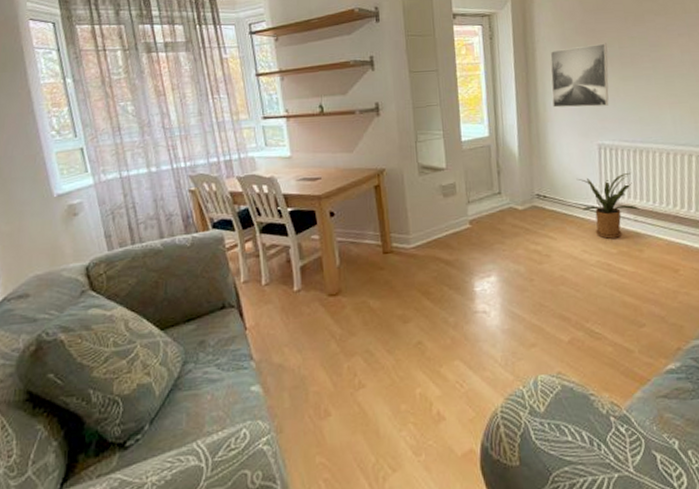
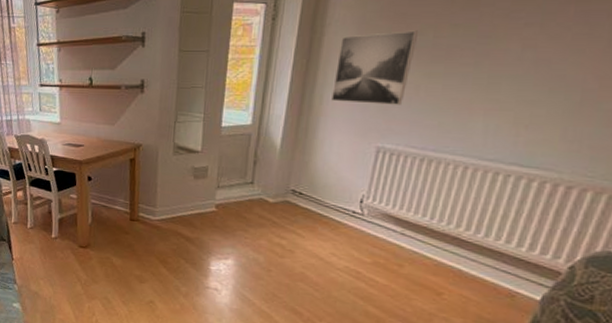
house plant: present [576,172,640,239] -> none [341,179,412,248]

